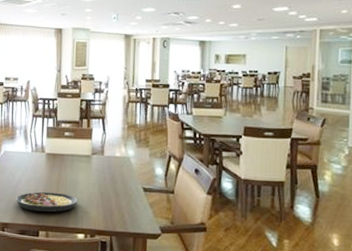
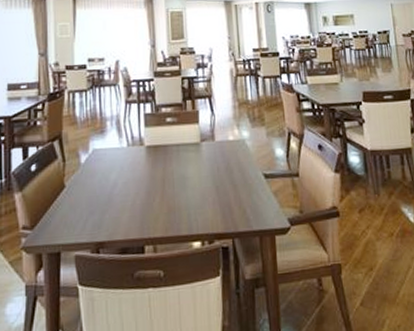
plate: present [15,191,78,212] -> none [111,193,189,221]

